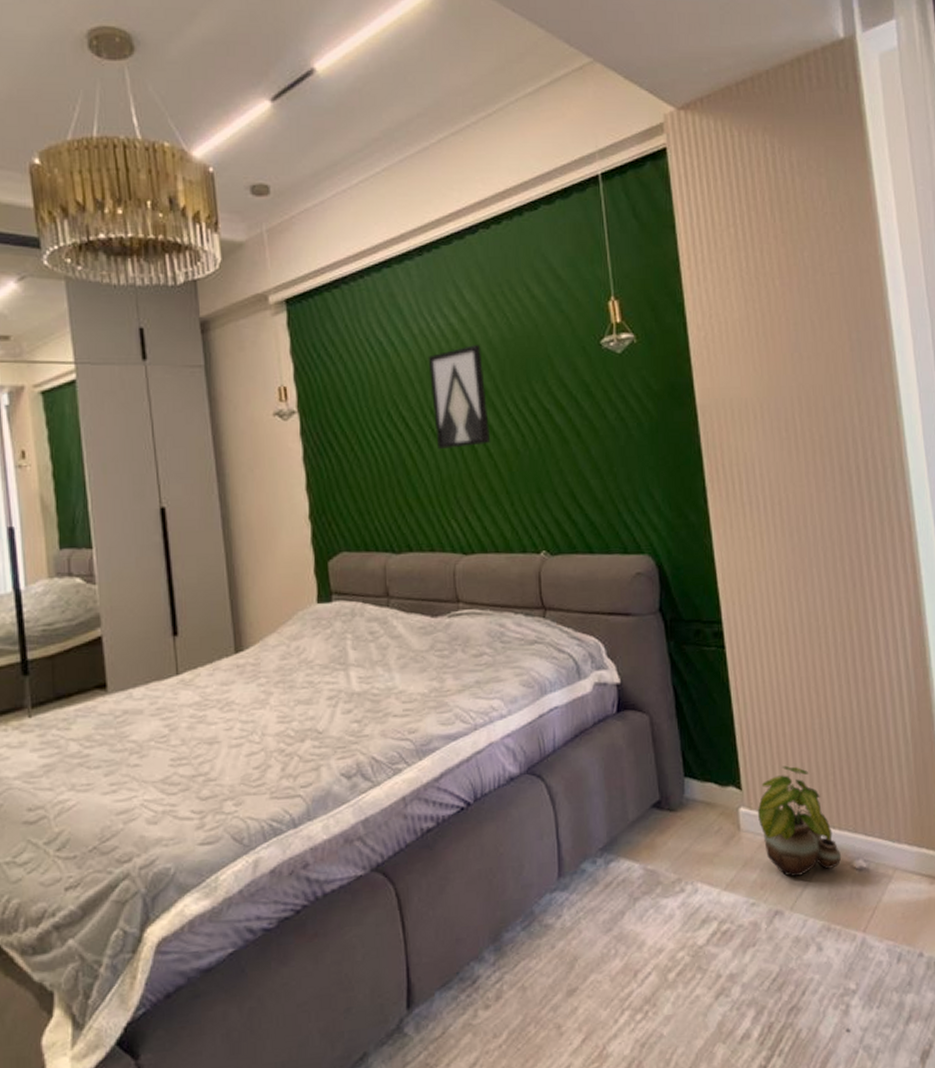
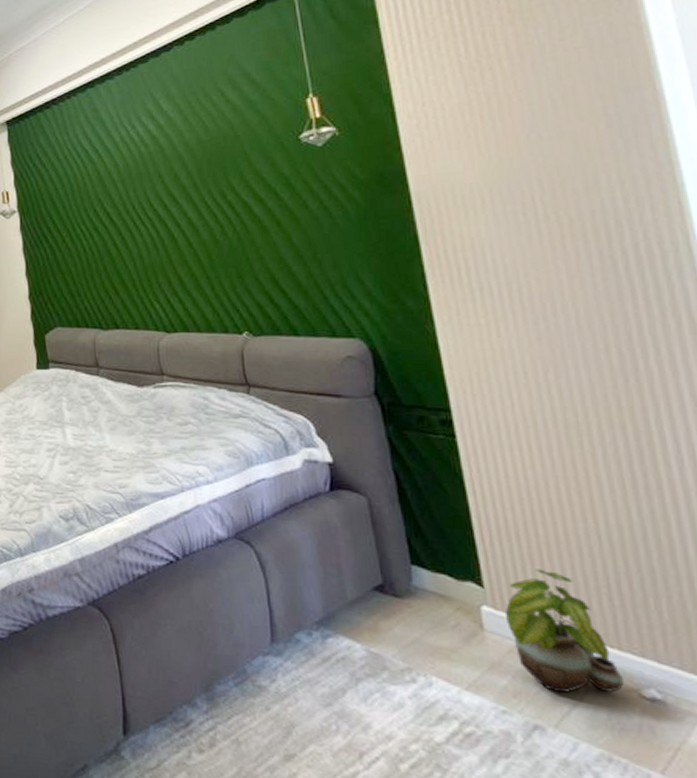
wall art: present [428,345,491,450] -> none [129,147,190,241]

